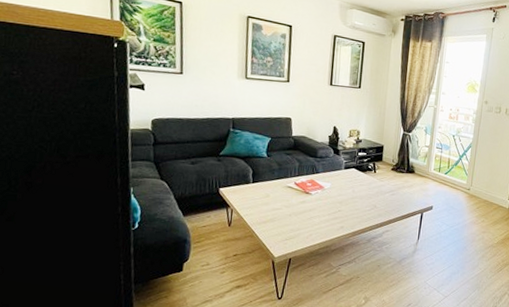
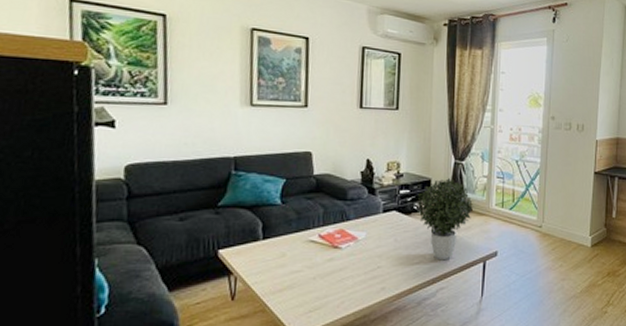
potted plant: none [371,146,416,210] -> present [416,178,473,261]

